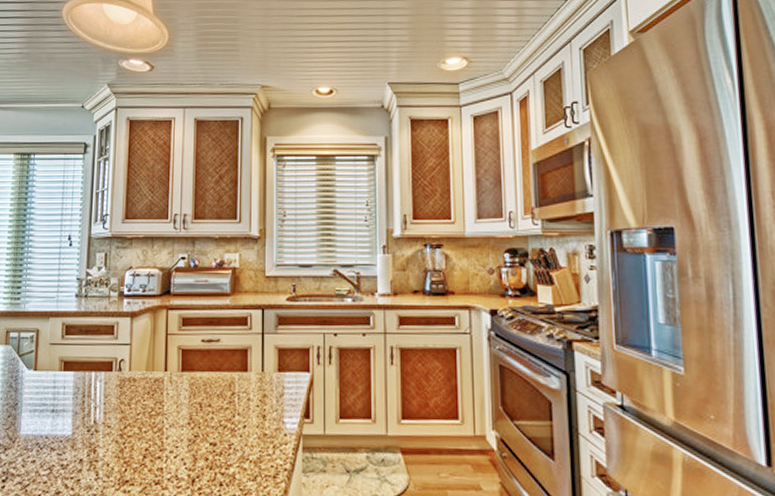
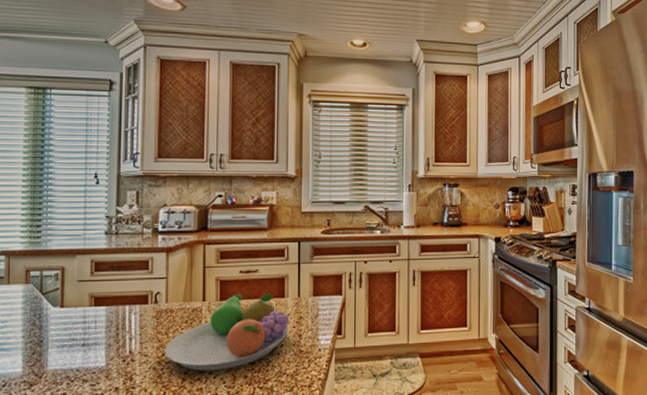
fruit bowl: none [127,364,253,450] -> present [165,293,290,371]

